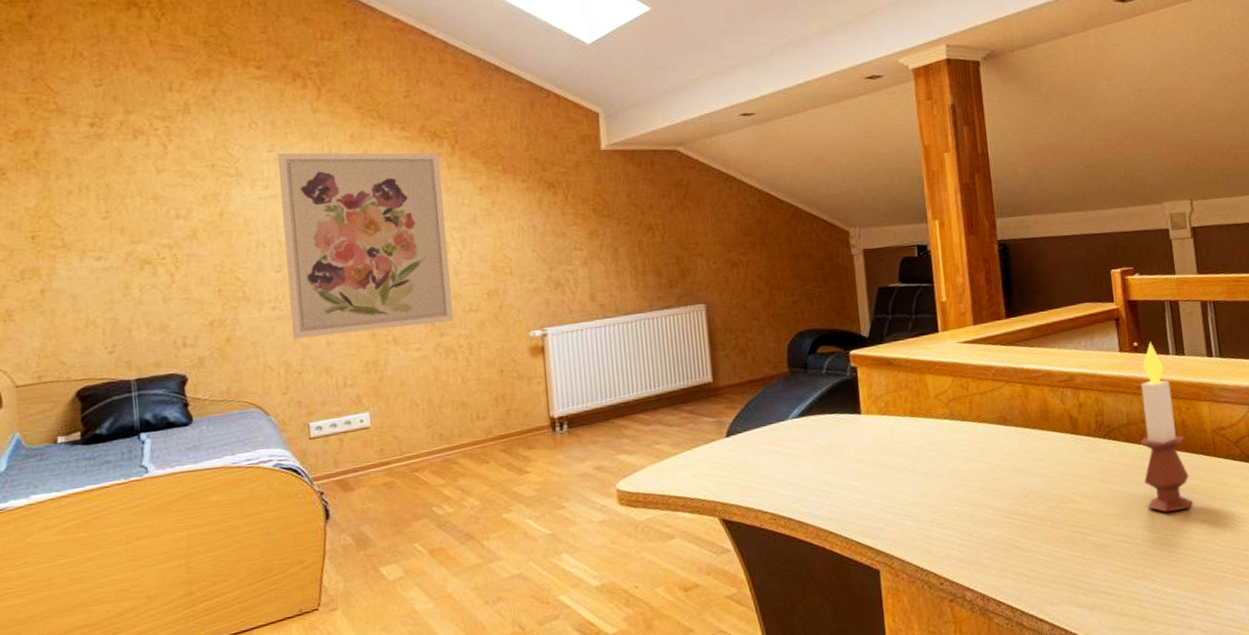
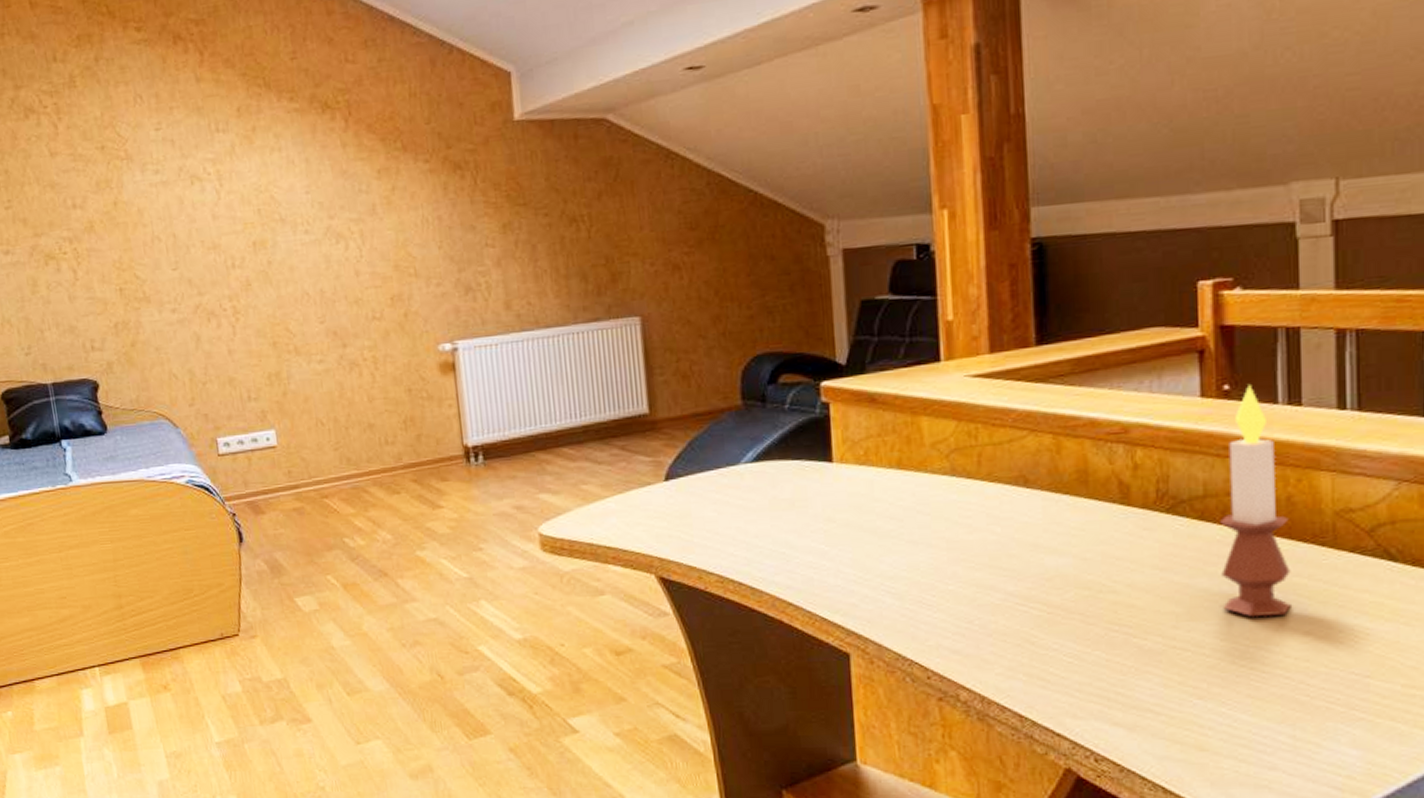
wall art: present [278,152,454,339] -> none [165,128,357,346]

